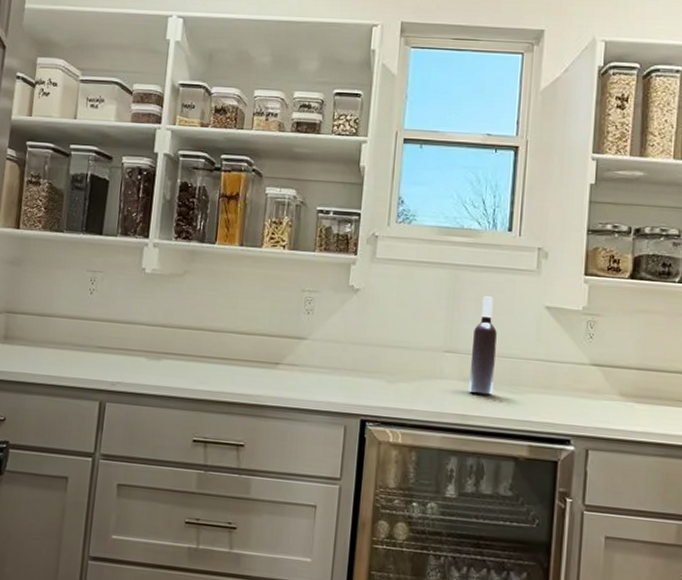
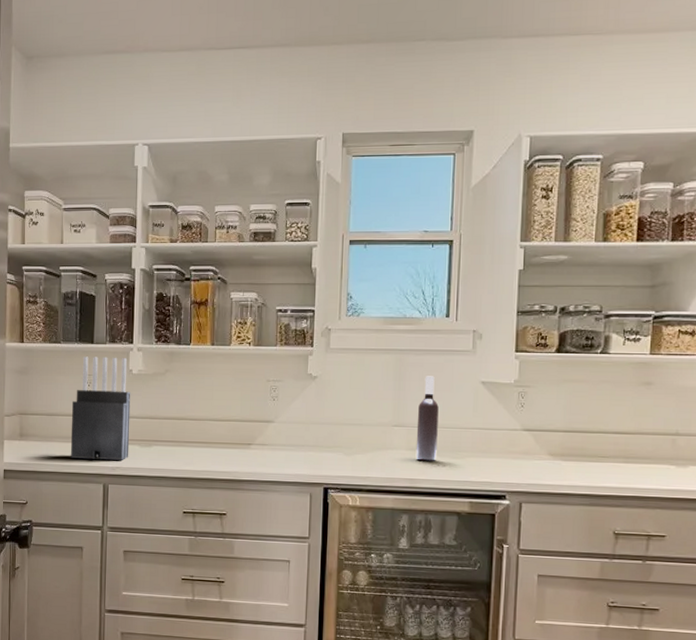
knife block: none [62,249,142,374] -> present [70,356,131,460]

